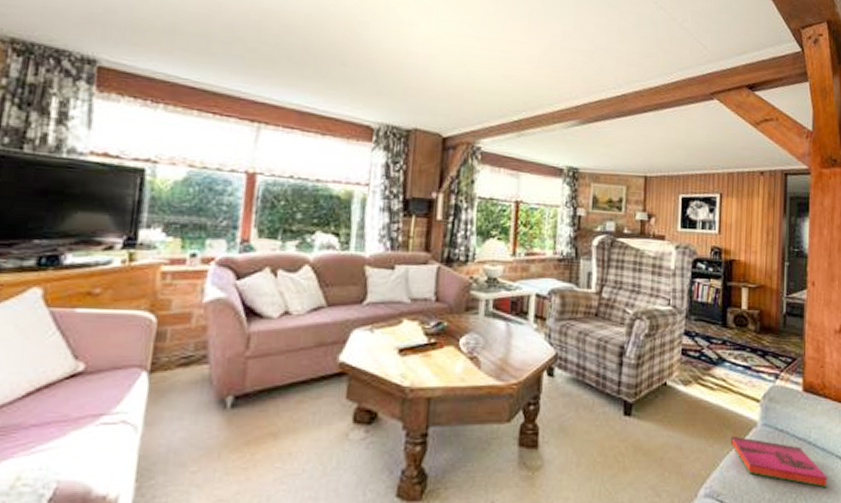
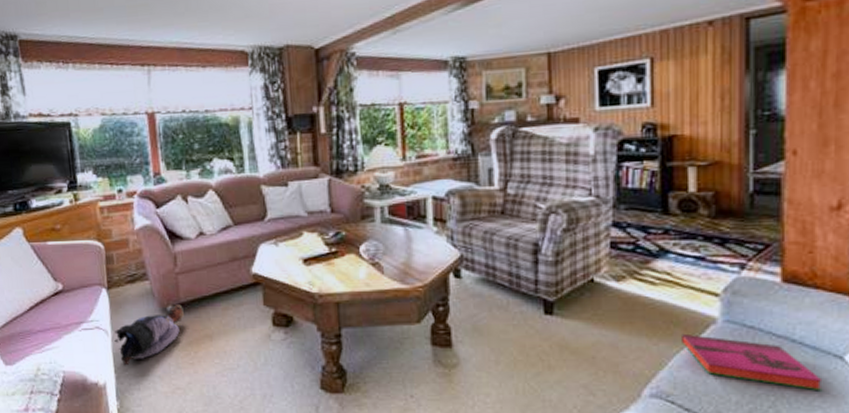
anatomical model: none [144,395,247,472] -> present [114,305,184,366]

